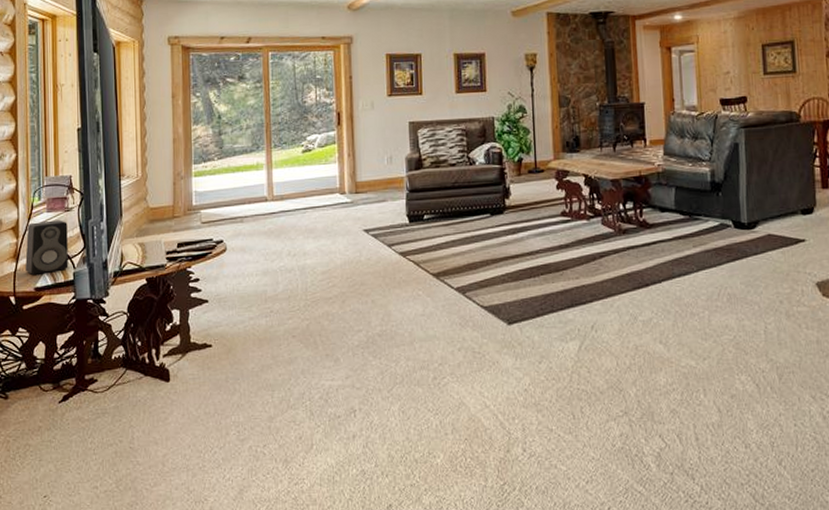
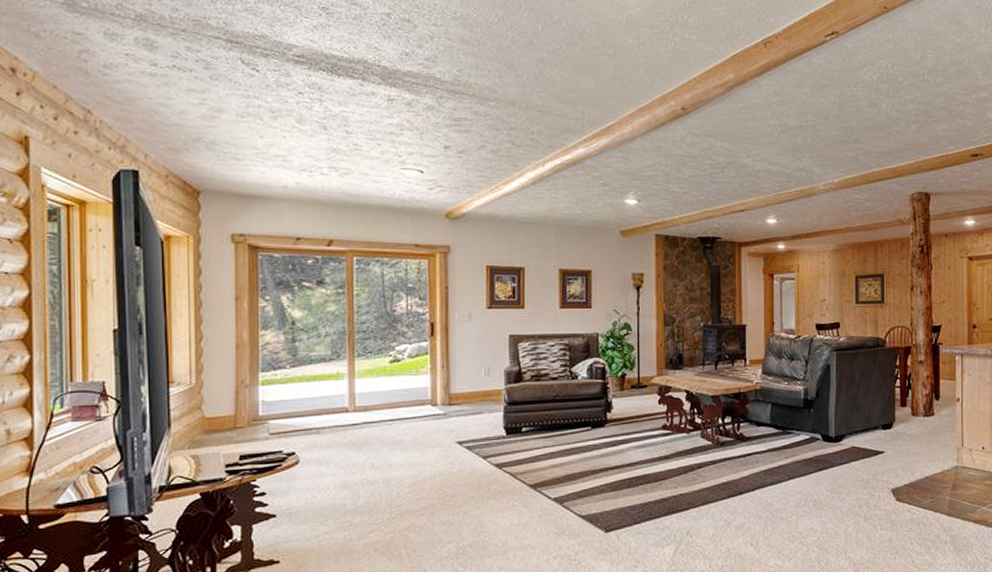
speaker: present [25,220,68,275] -> none [42,430,100,490]

